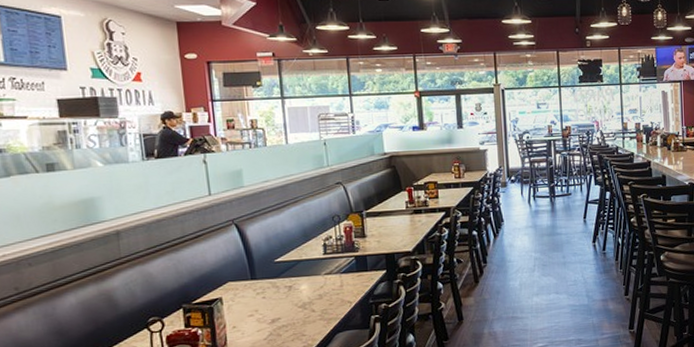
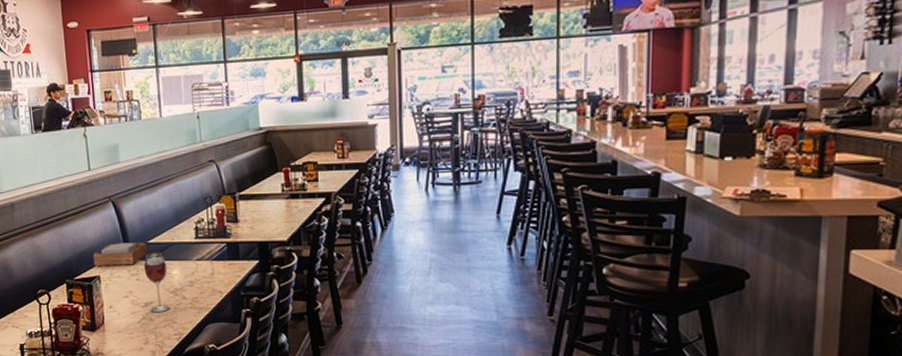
napkin holder: none [214,261,273,289] -> present [93,242,147,267]
wineglass: none [270,269,299,327] -> present [143,251,170,312]

